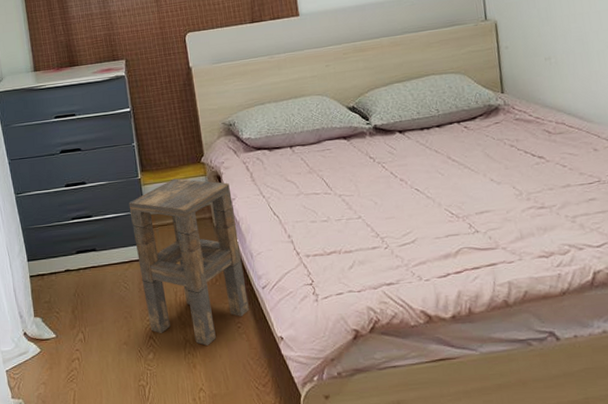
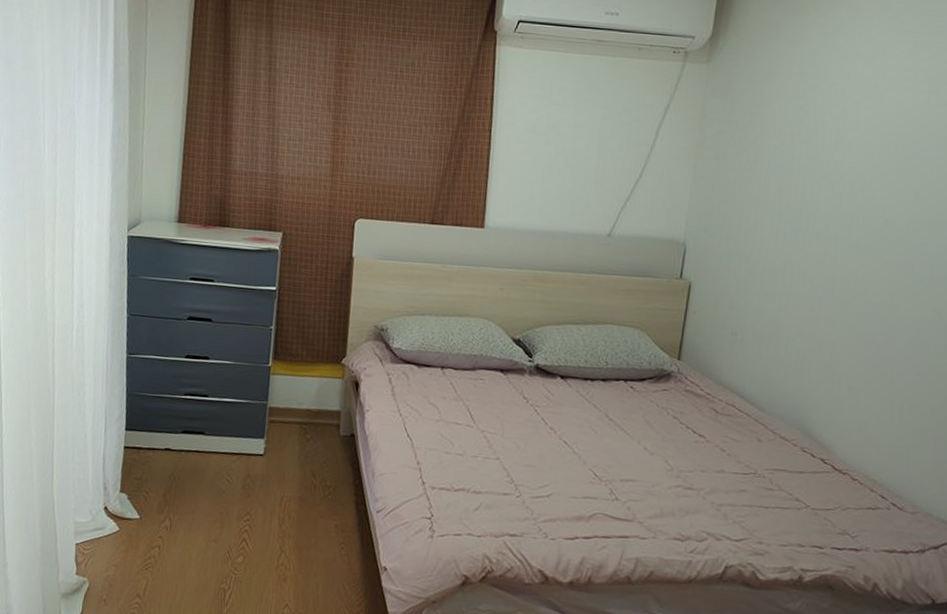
side table: present [128,178,249,346] -> none [245,374,367,561]

